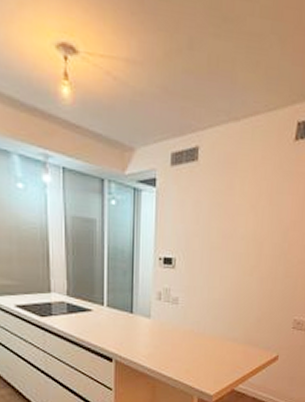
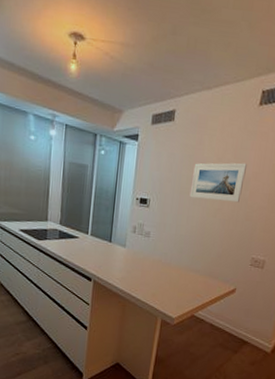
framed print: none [221,210,284,257] -> present [189,163,247,203]

